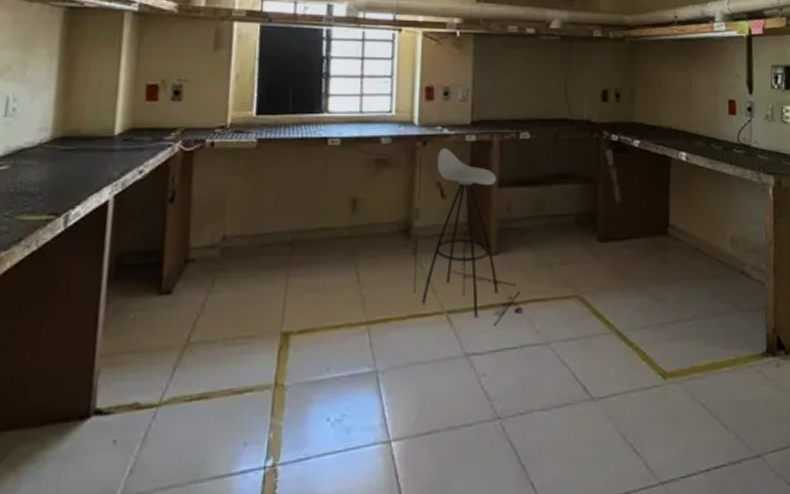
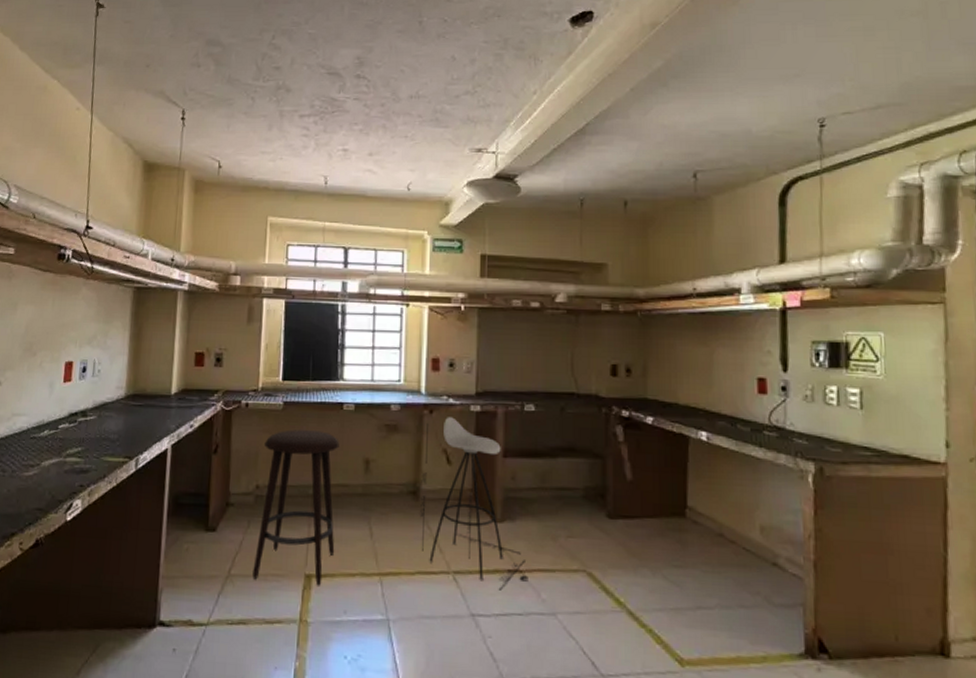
stool: none [217,170,323,345] -> present [252,429,340,586]

